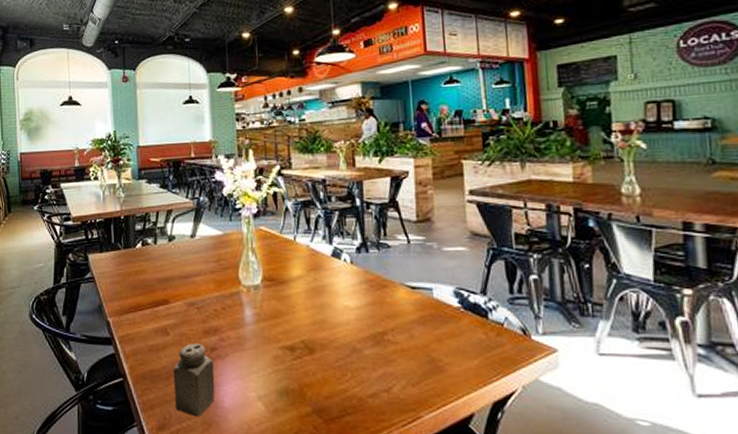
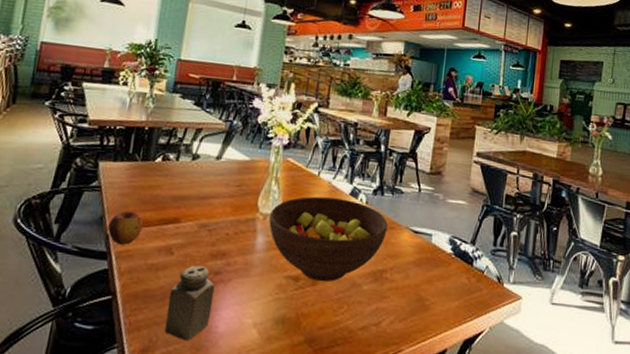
apple: none [107,297,137,329] -> present [108,210,144,245]
fruit bowl: none [253,261,380,350] -> present [269,196,388,282]

